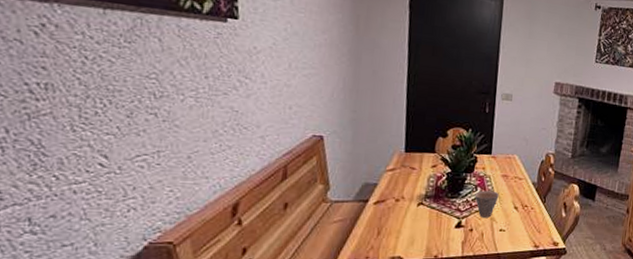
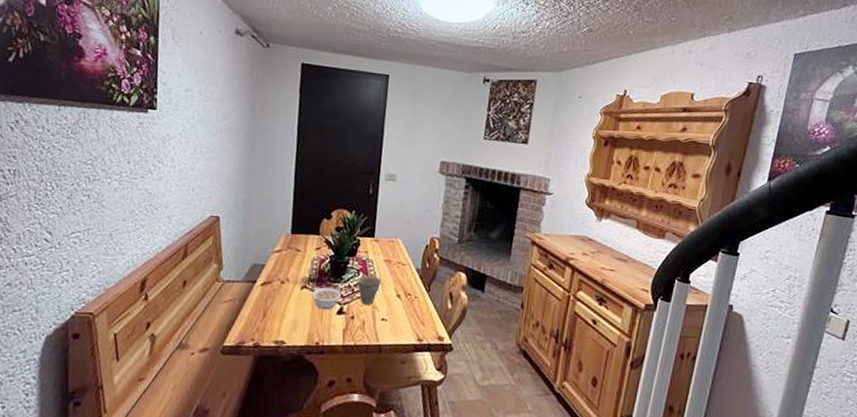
legume: none [429,203,460,225] -> present [312,287,342,310]

